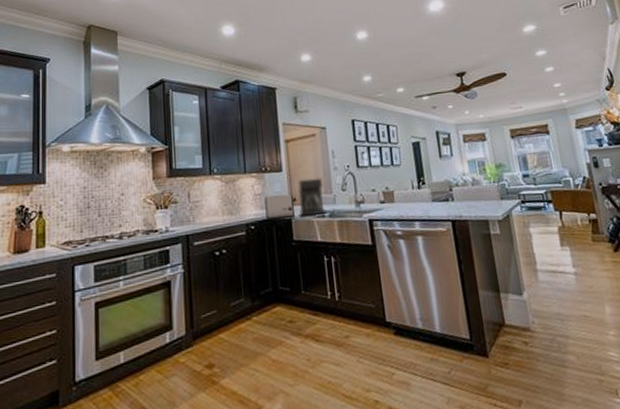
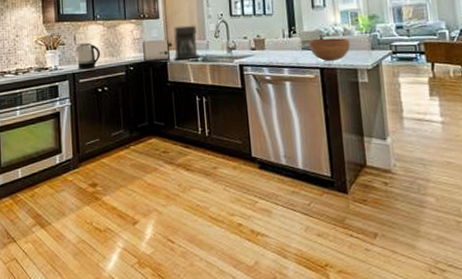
kettle: none [190,200,218,230] -> present [76,42,101,69]
bowl: none [438,188,480,214] -> present [309,38,351,62]

